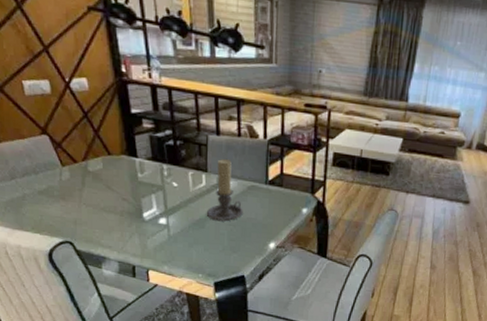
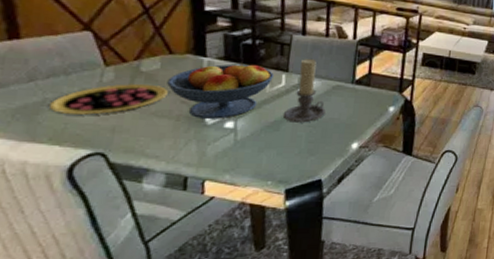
pizza: none [27,182,111,209] -> present [48,83,168,115]
fruit bowl: none [110,163,195,216] -> present [167,63,274,119]

